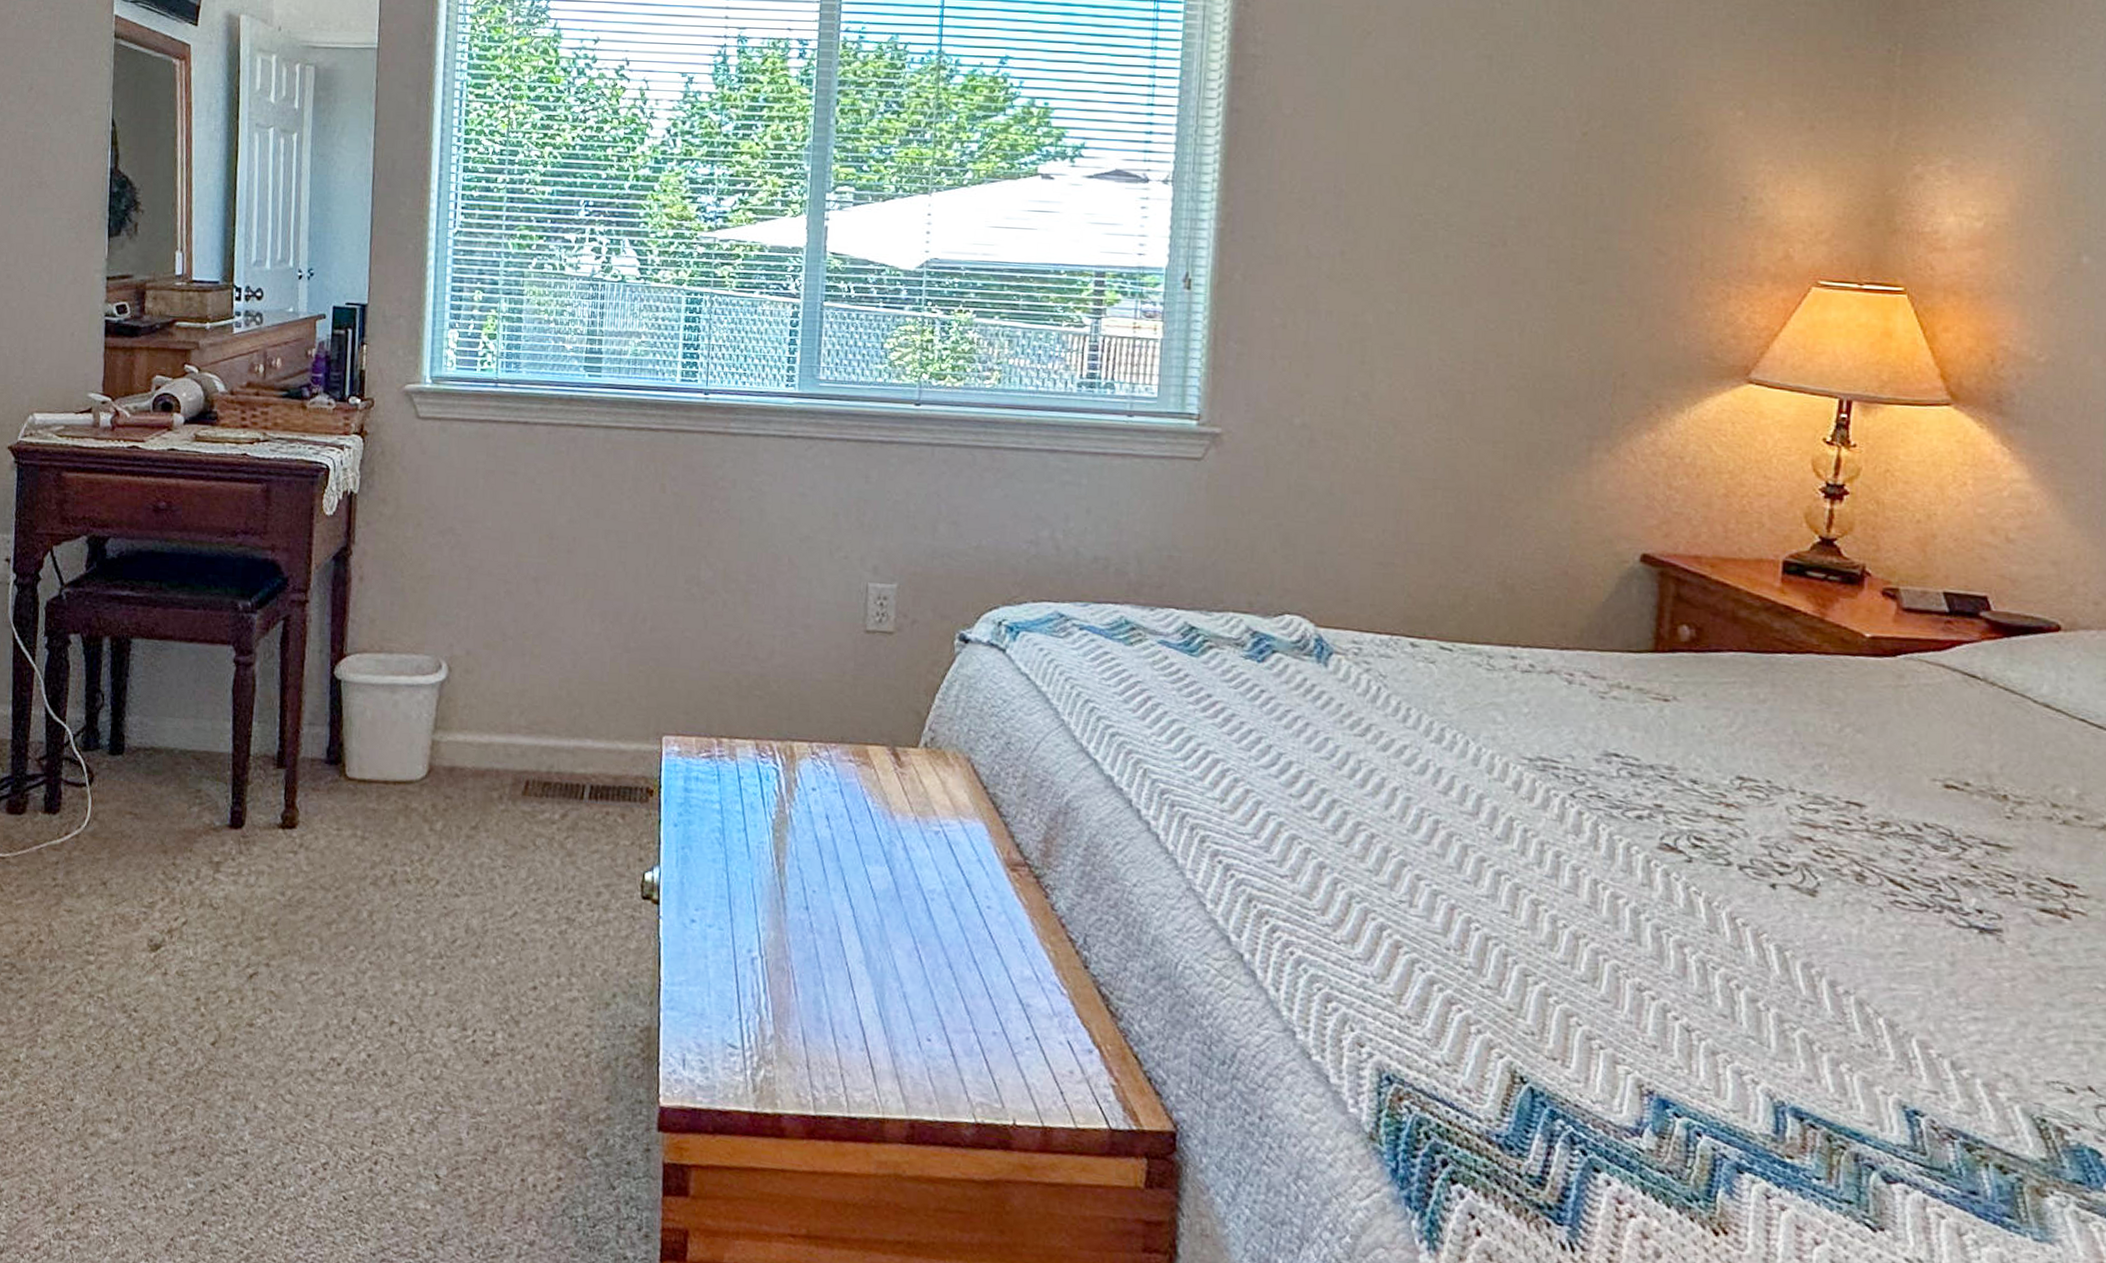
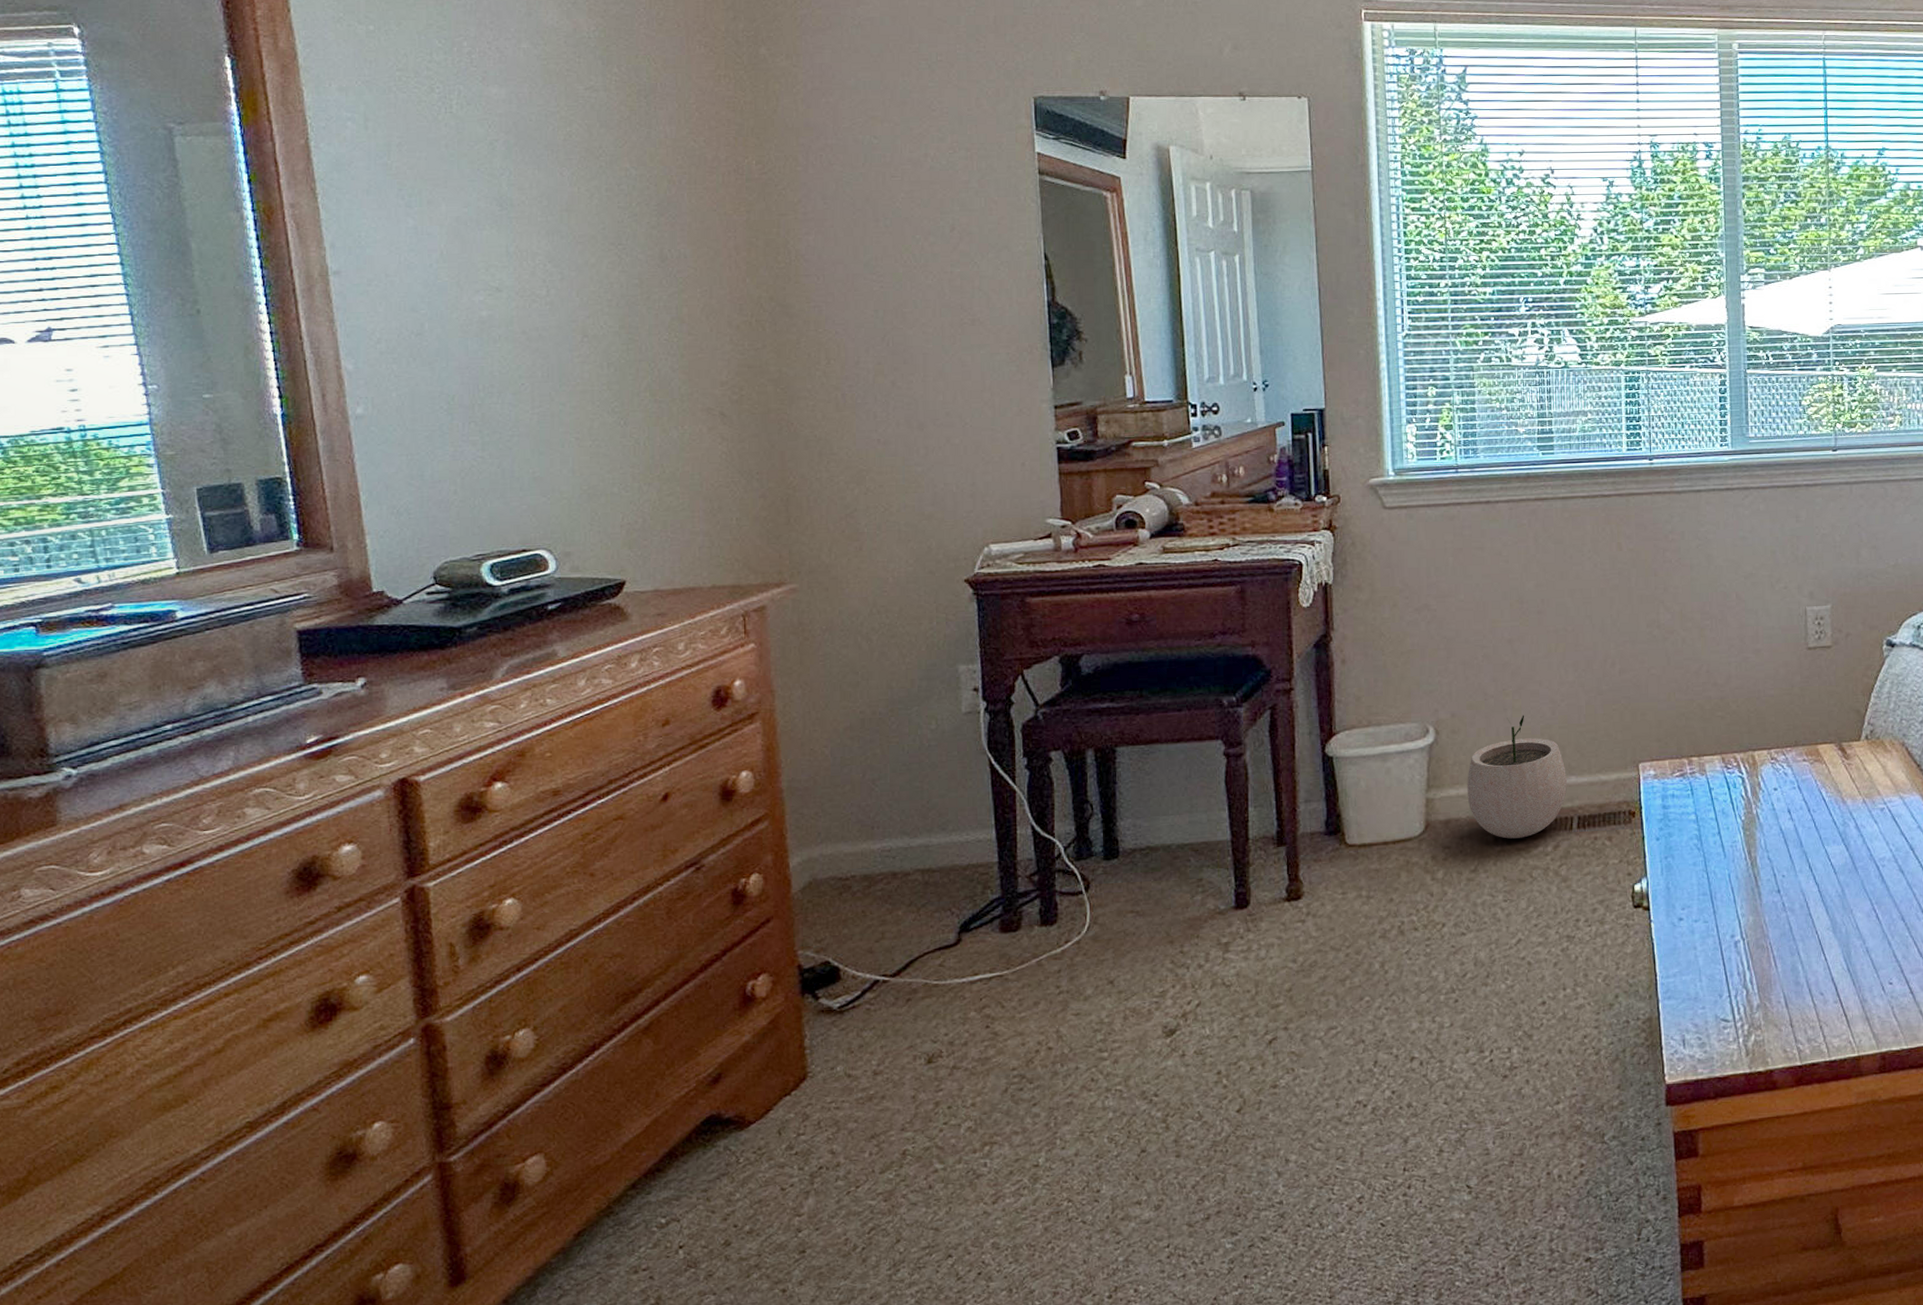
plant pot: none [474,663,583,800] -> present [1467,715,1567,839]

